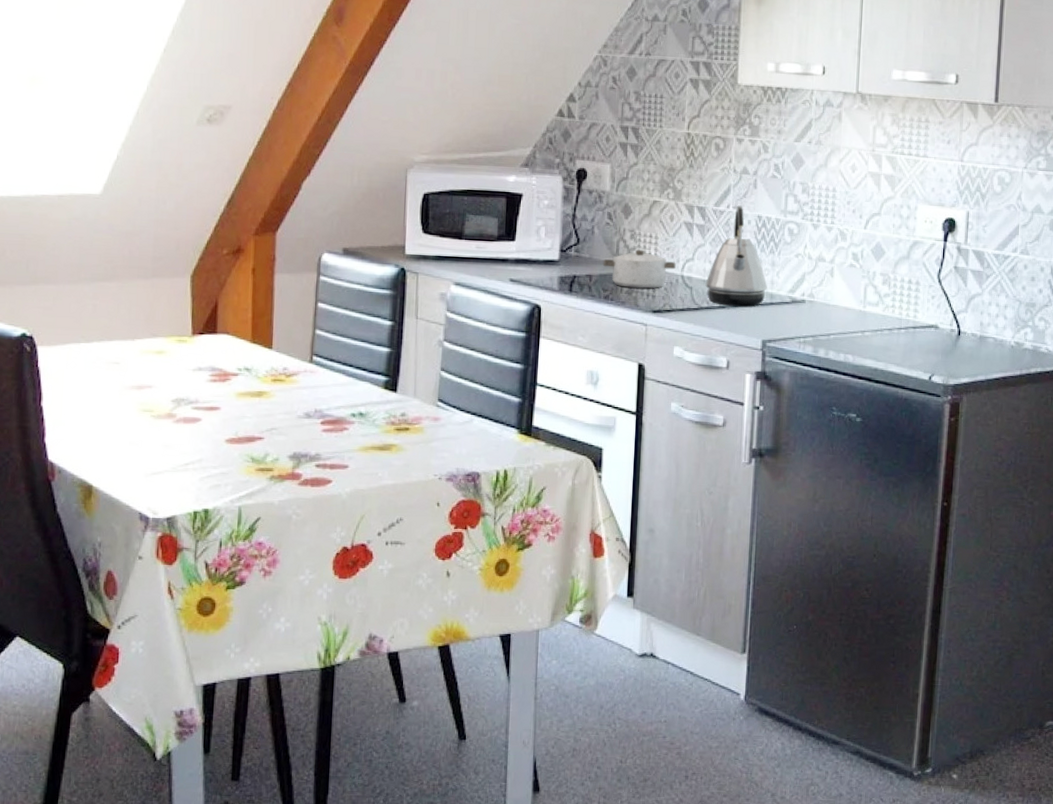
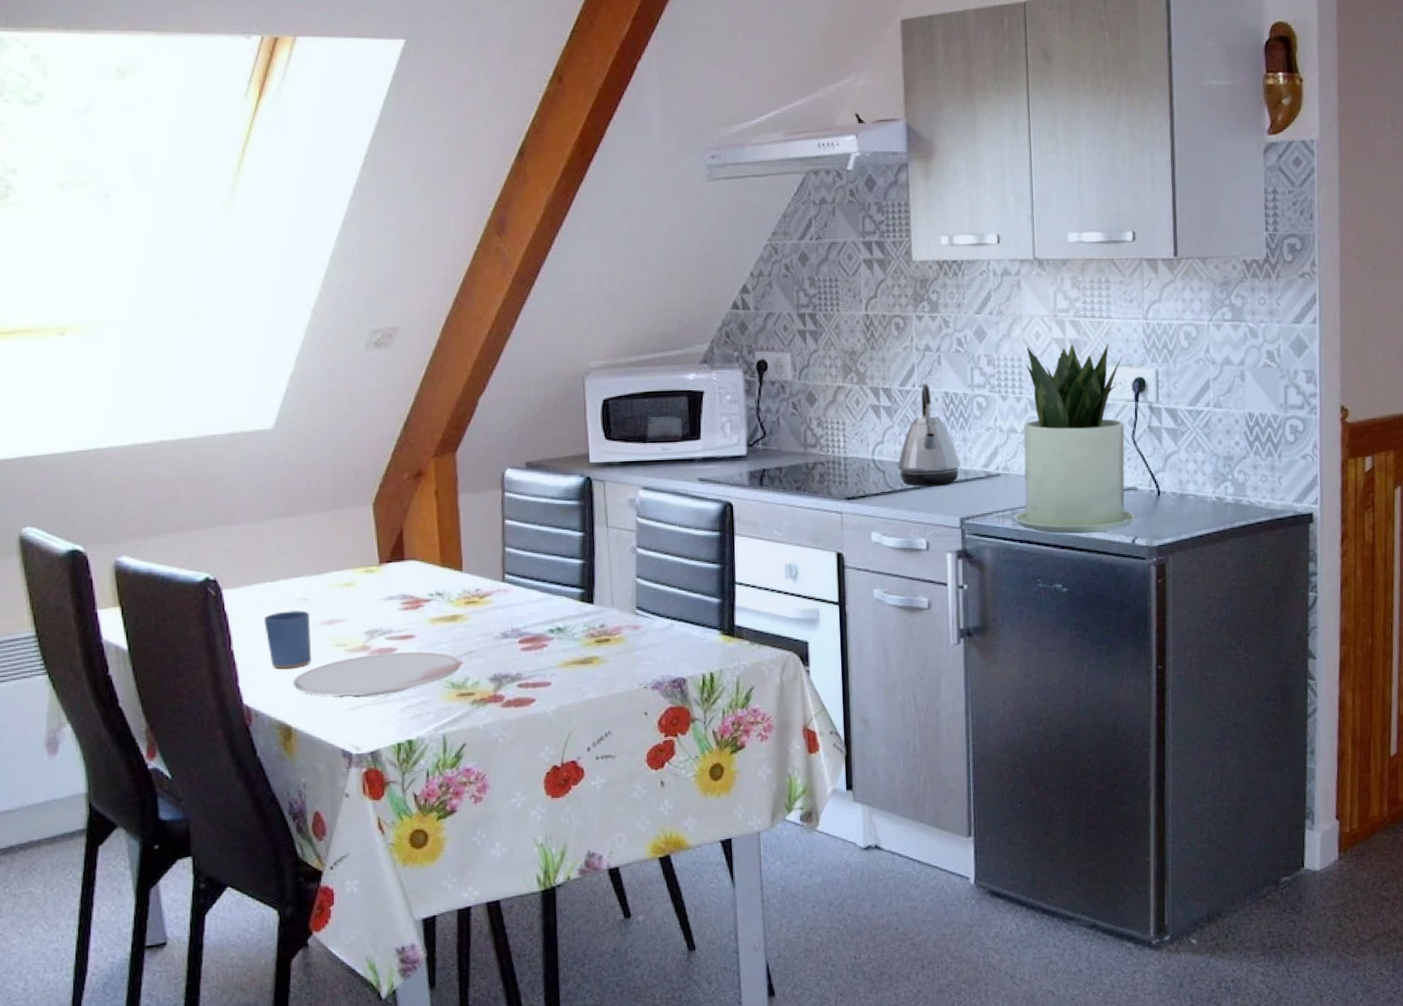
mug: none [75,372,121,429] -> present [264,610,311,669]
plate: none [98,422,263,463] -> present [293,651,462,697]
cooking pot: present [602,249,676,289] -> none [791,437,866,477]
planter: none [814,178,935,367] -> present [1013,344,1136,534]

